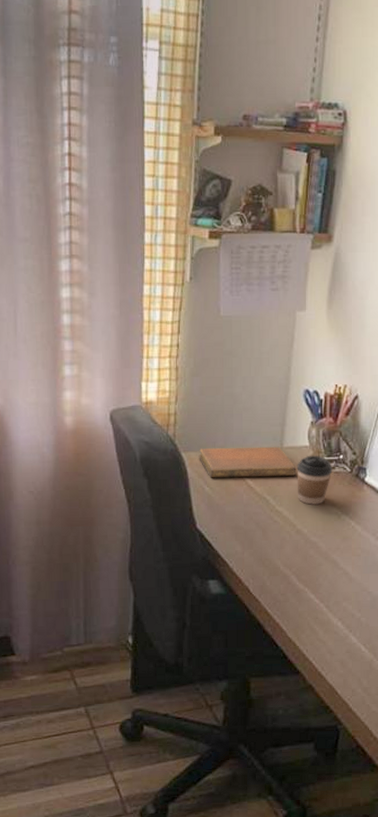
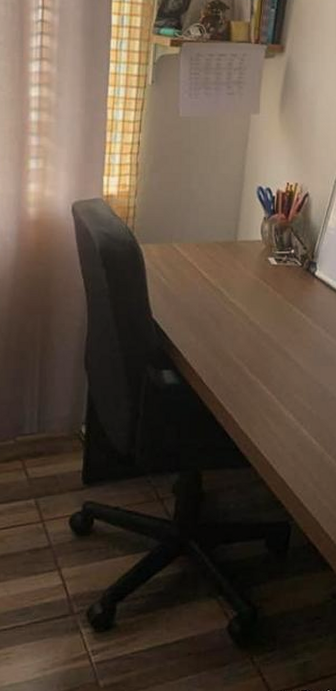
notebook: present [198,446,297,478] -> none [156,240,250,270]
coffee cup: present [297,455,333,505] -> none [250,249,284,297]

